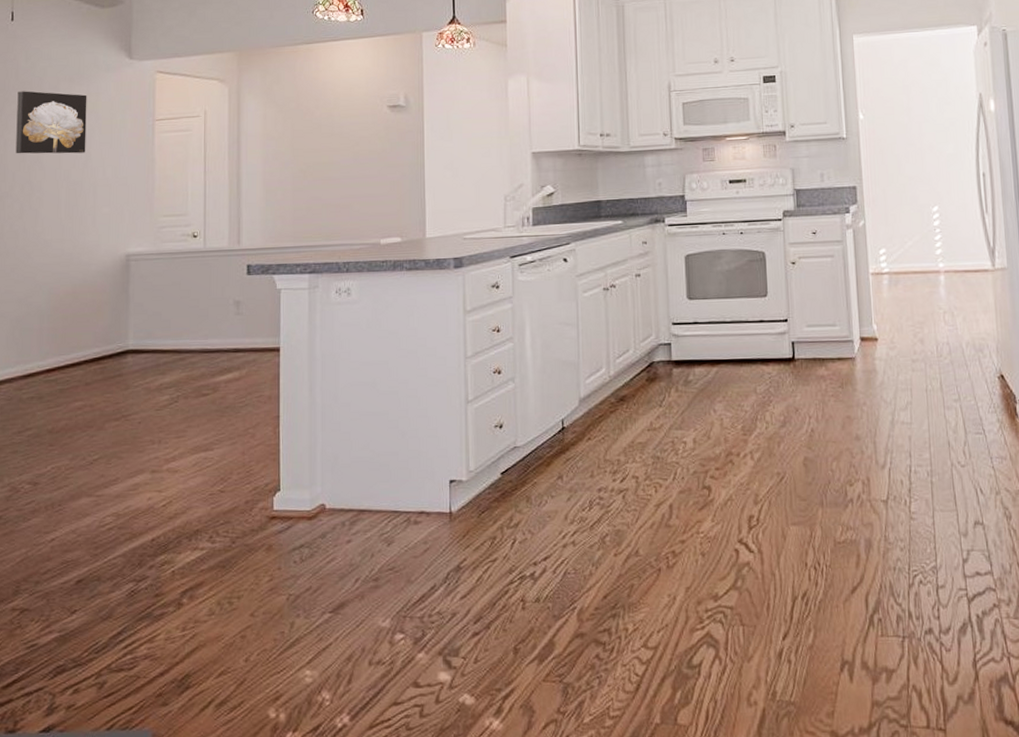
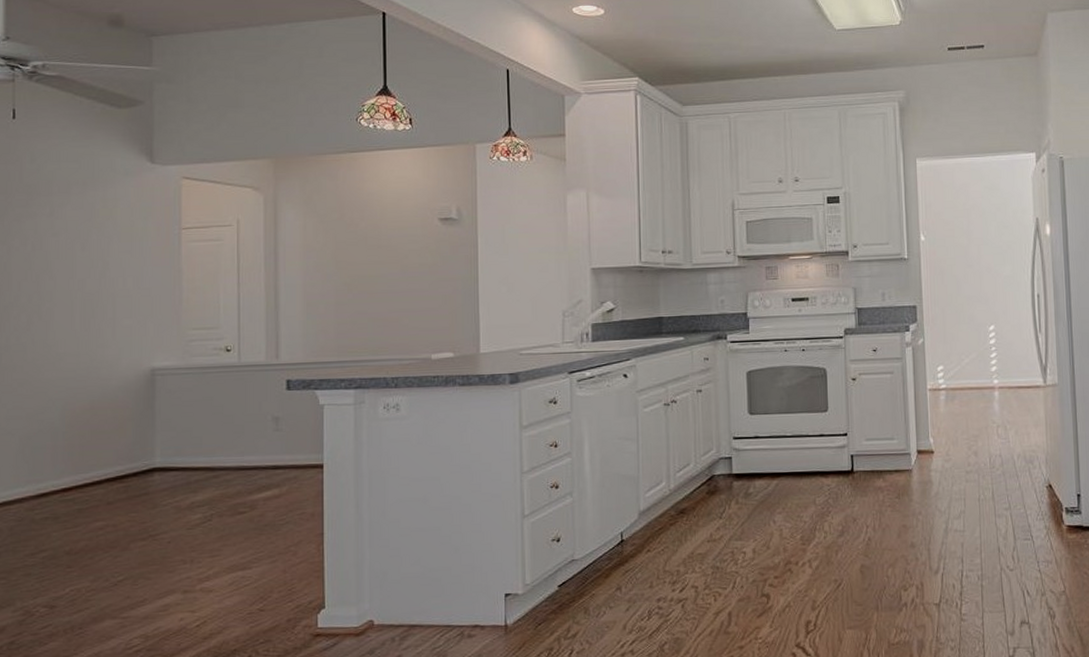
wall art: present [15,91,87,154] -> none [21,194,103,263]

